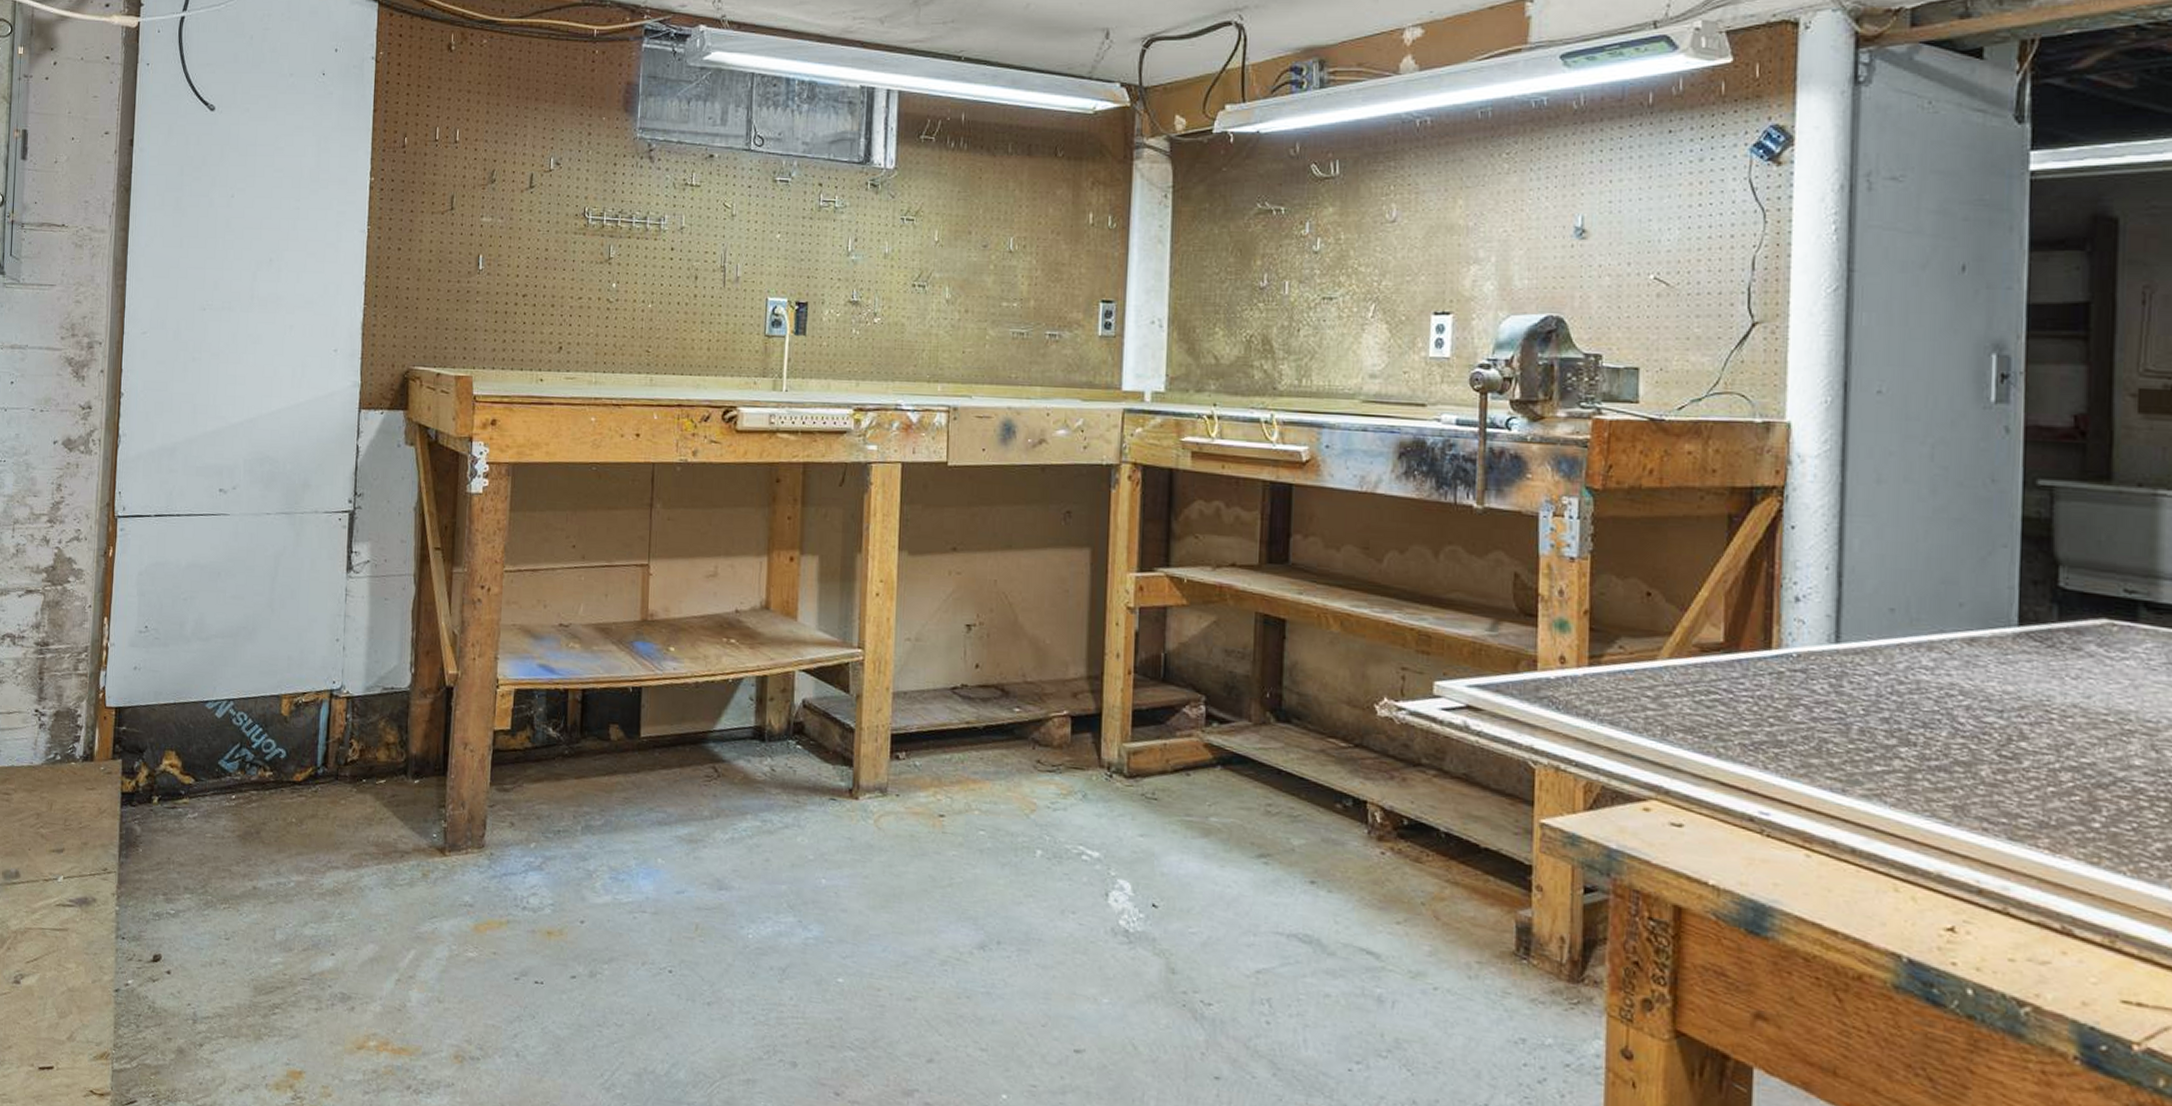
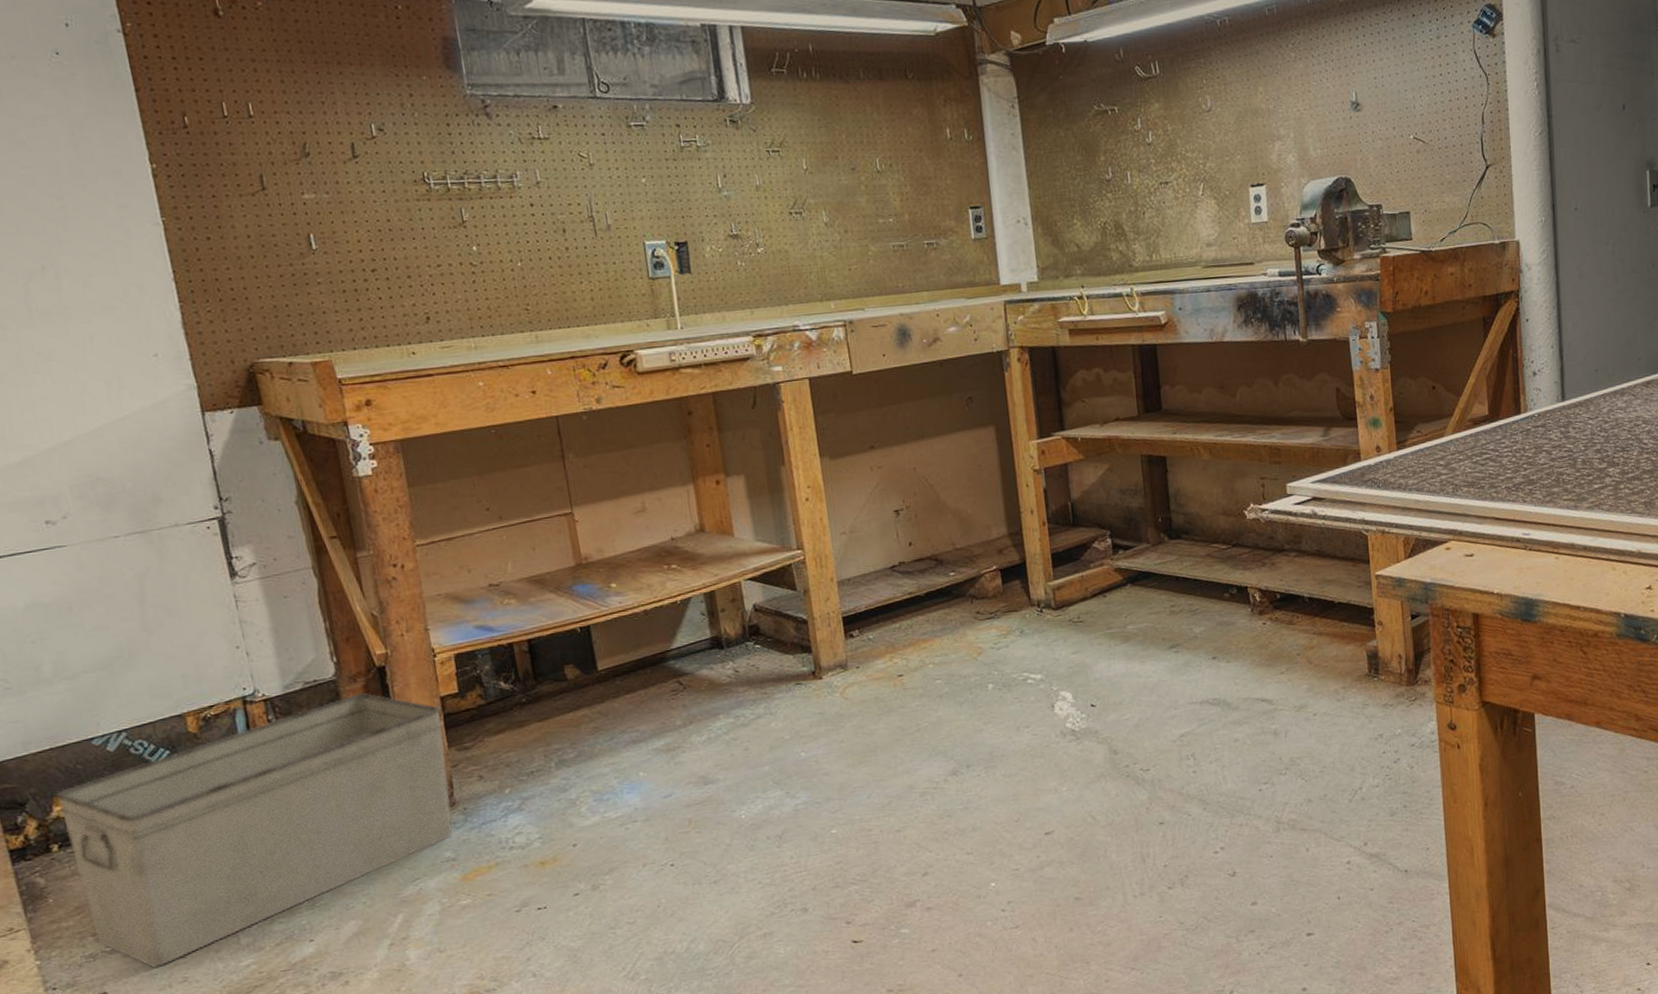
storage bin: none [165,710,492,943] -> present [55,693,453,968]

